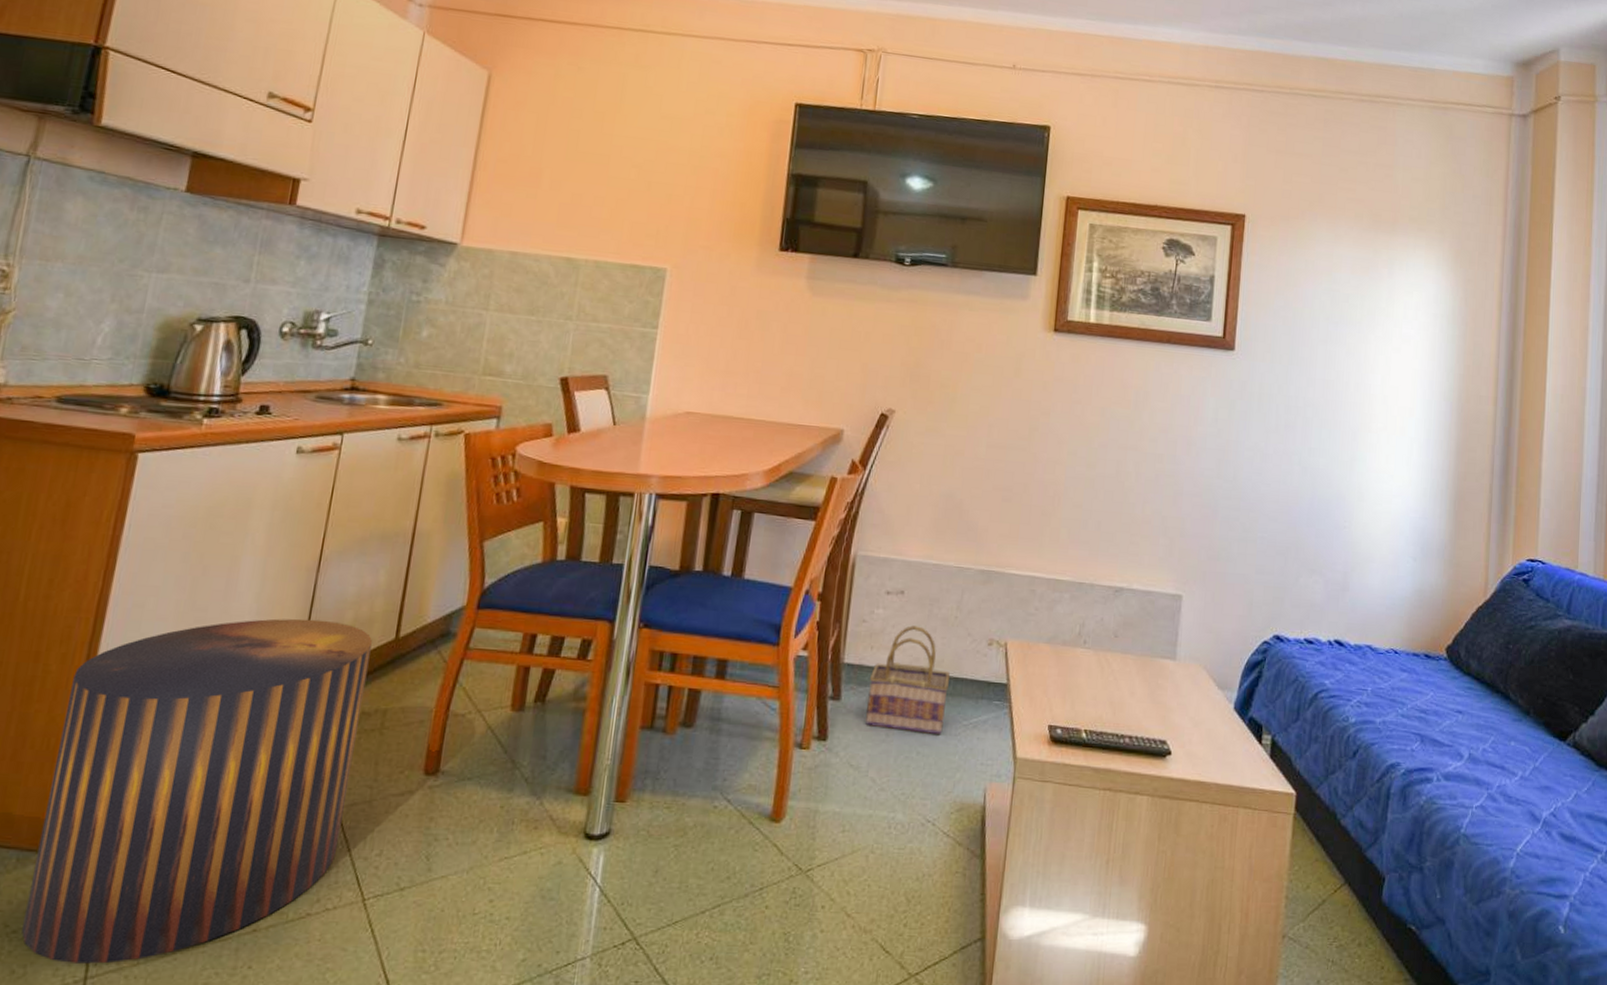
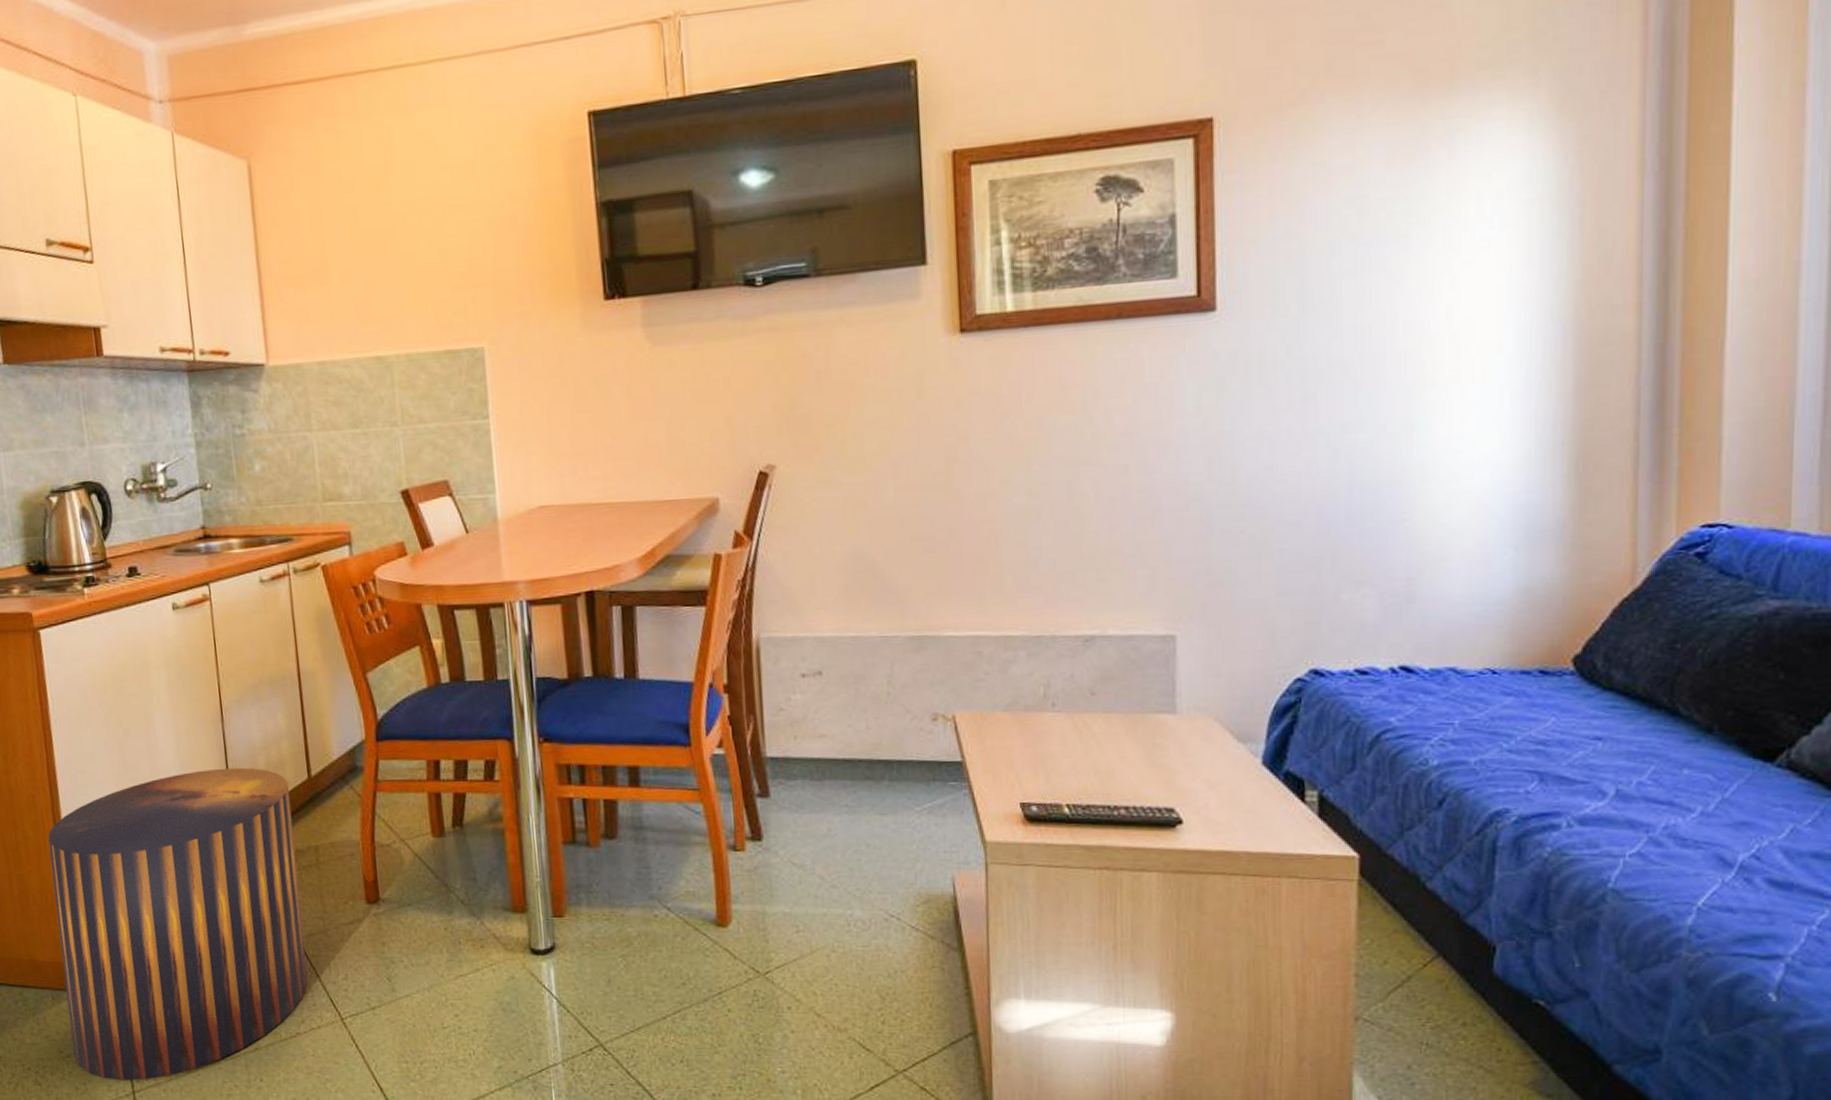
basket: present [865,625,950,734] -> none [798,708,893,824]

